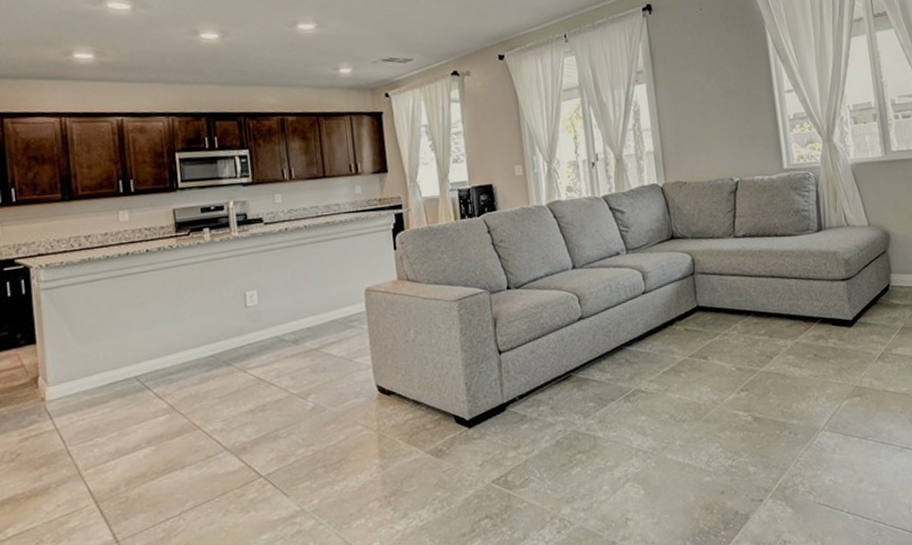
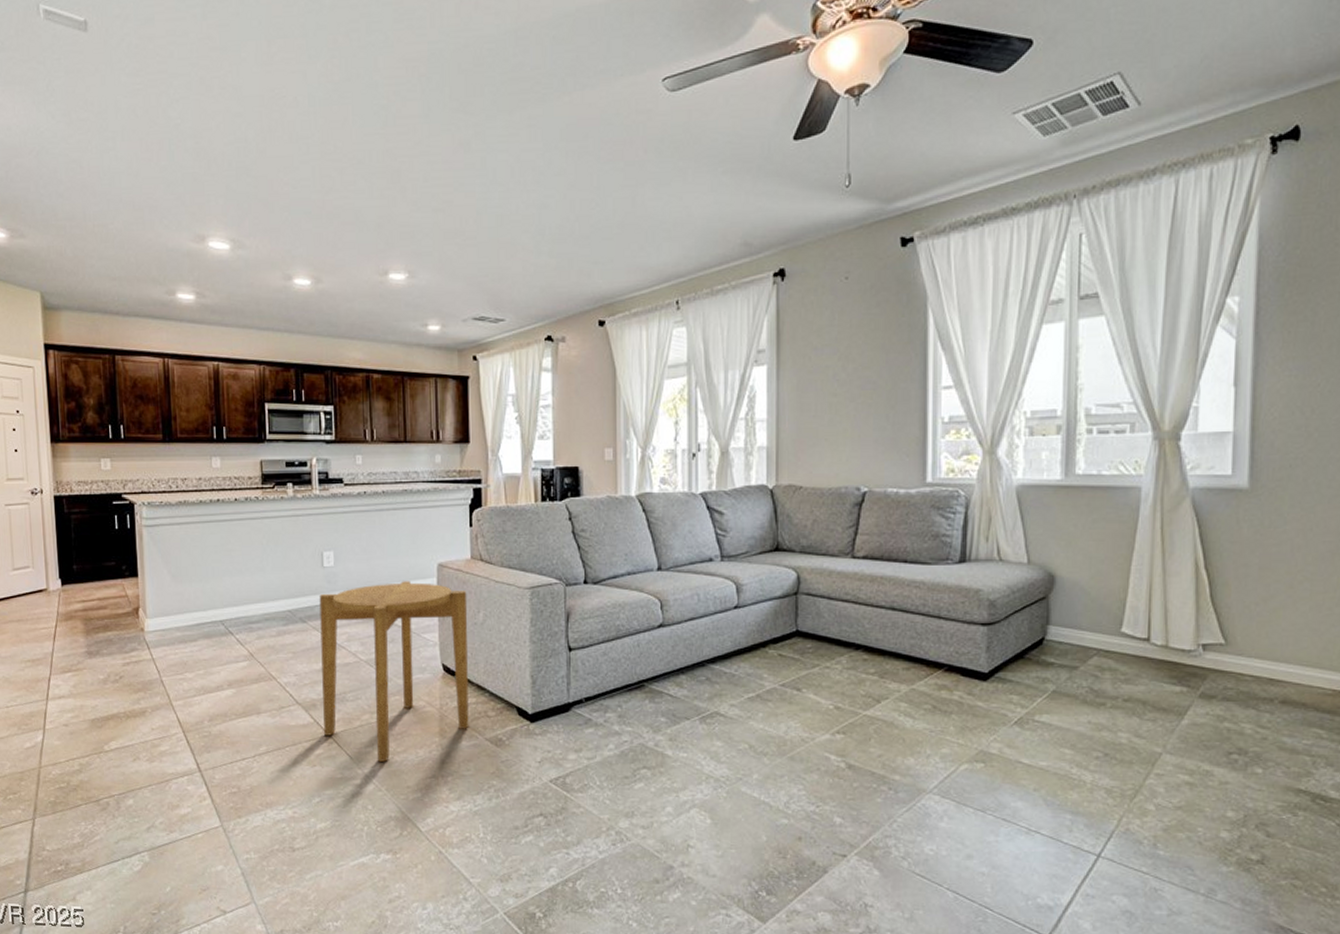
side table: none [244,308,409,495] -> present [319,581,469,762]

